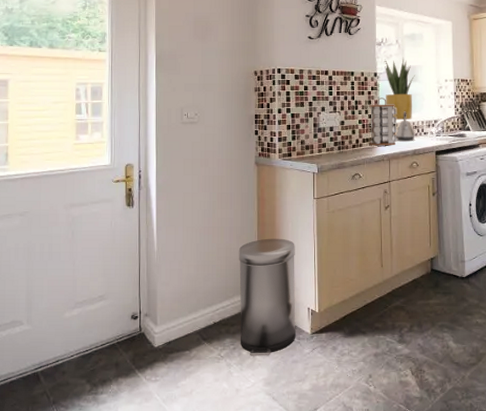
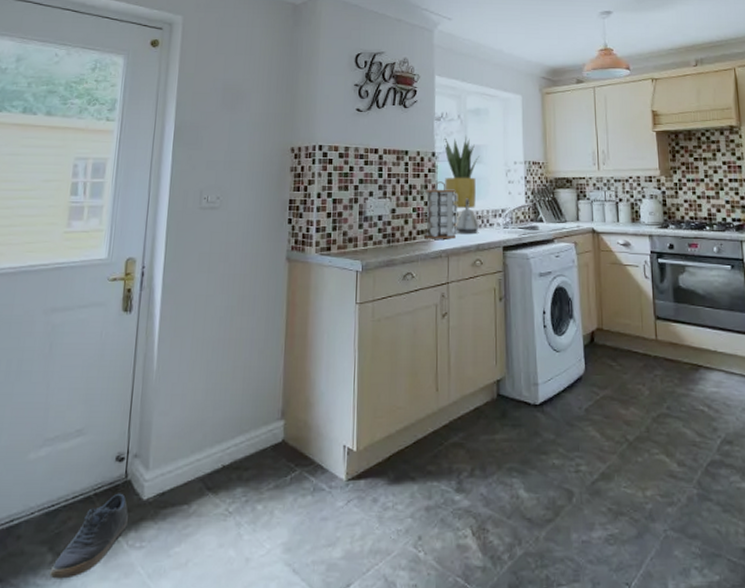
shoe: none [90,342,145,402] -> present [50,493,129,579]
pedal bin: present [238,238,296,356] -> none [255,354,331,512]

